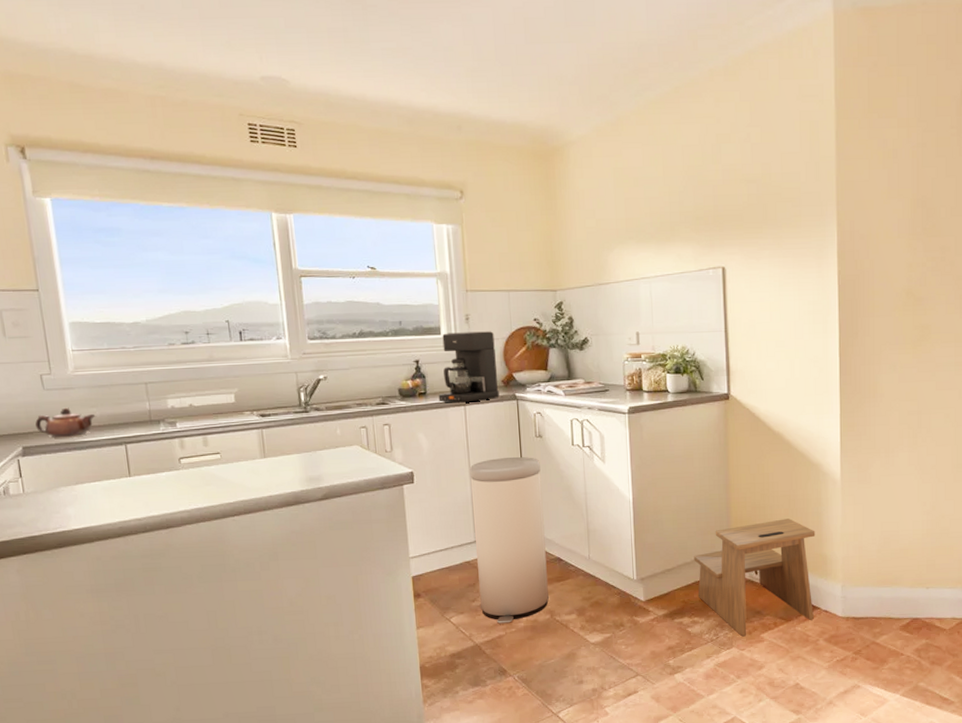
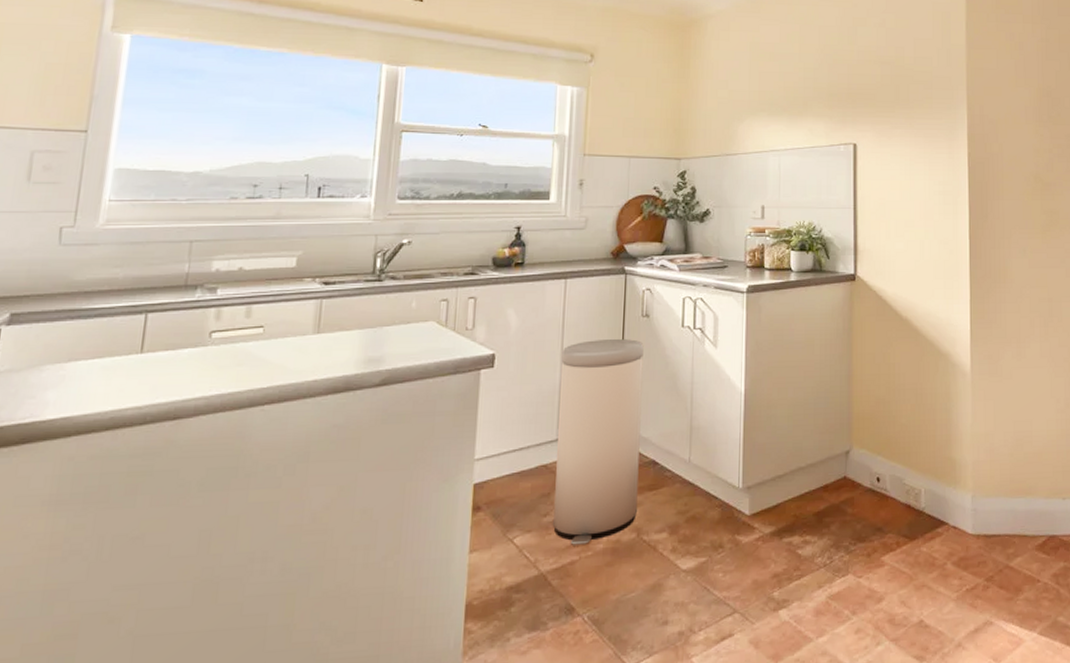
teapot: present [35,407,96,438] -> none [36,266,118,304]
coffee maker: present [438,331,499,403] -> none [537,198,608,275]
step stool: present [694,518,816,636] -> none [809,416,944,559]

